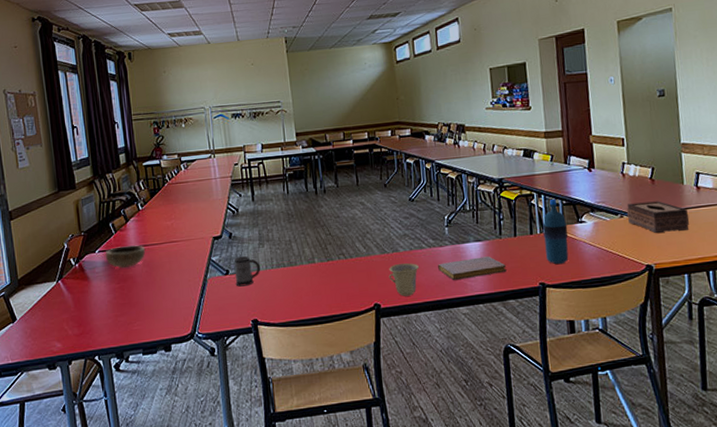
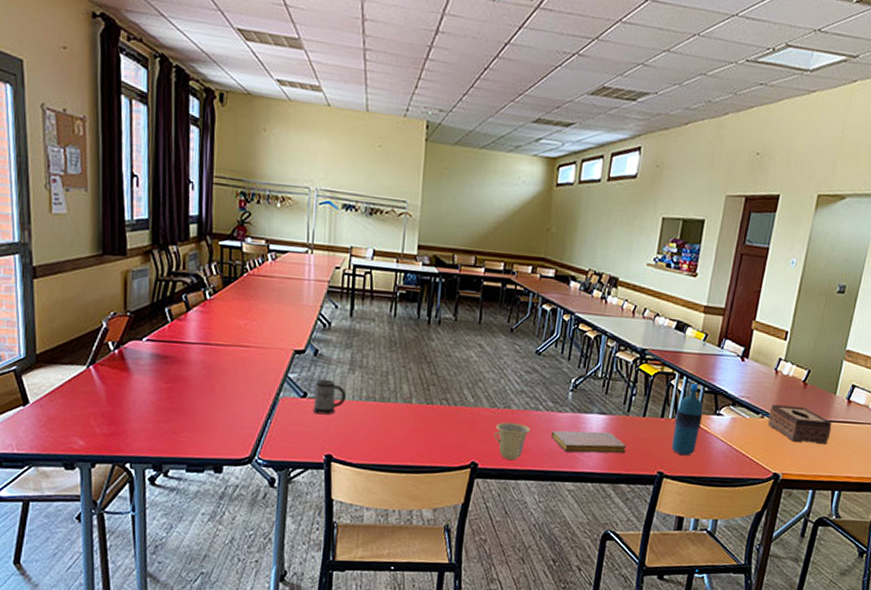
bowl: present [105,245,146,269] -> none [154,338,208,367]

